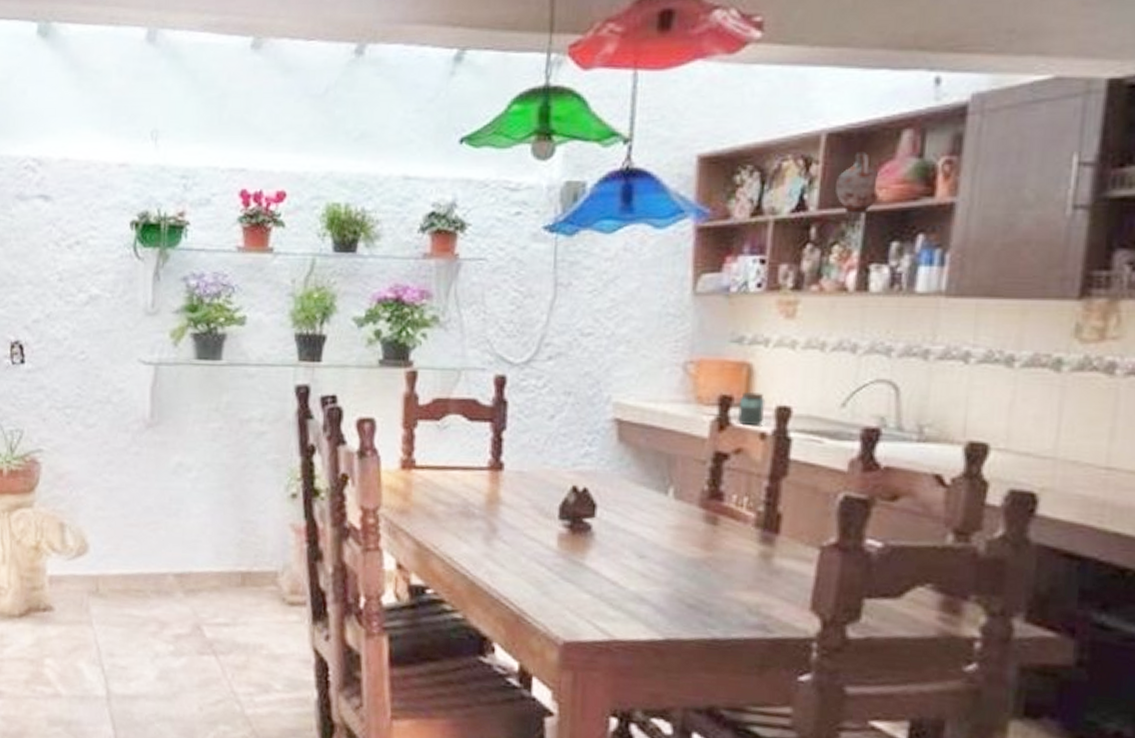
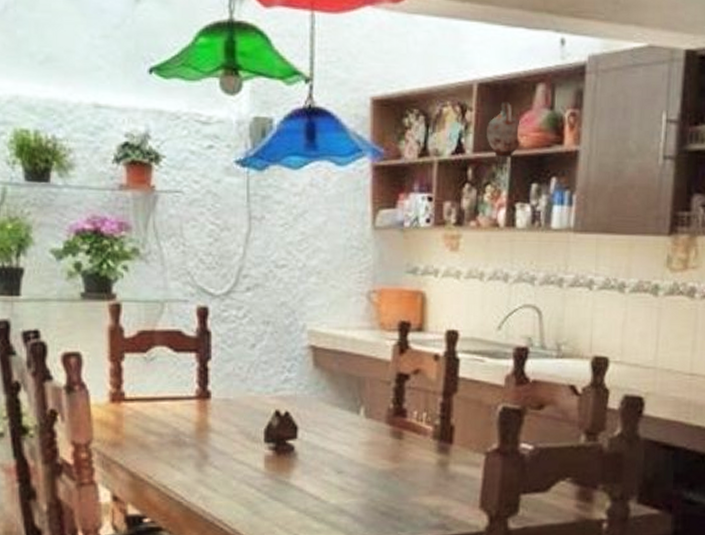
peanut butter: present [738,391,766,425] -> none [415,317,437,347]

